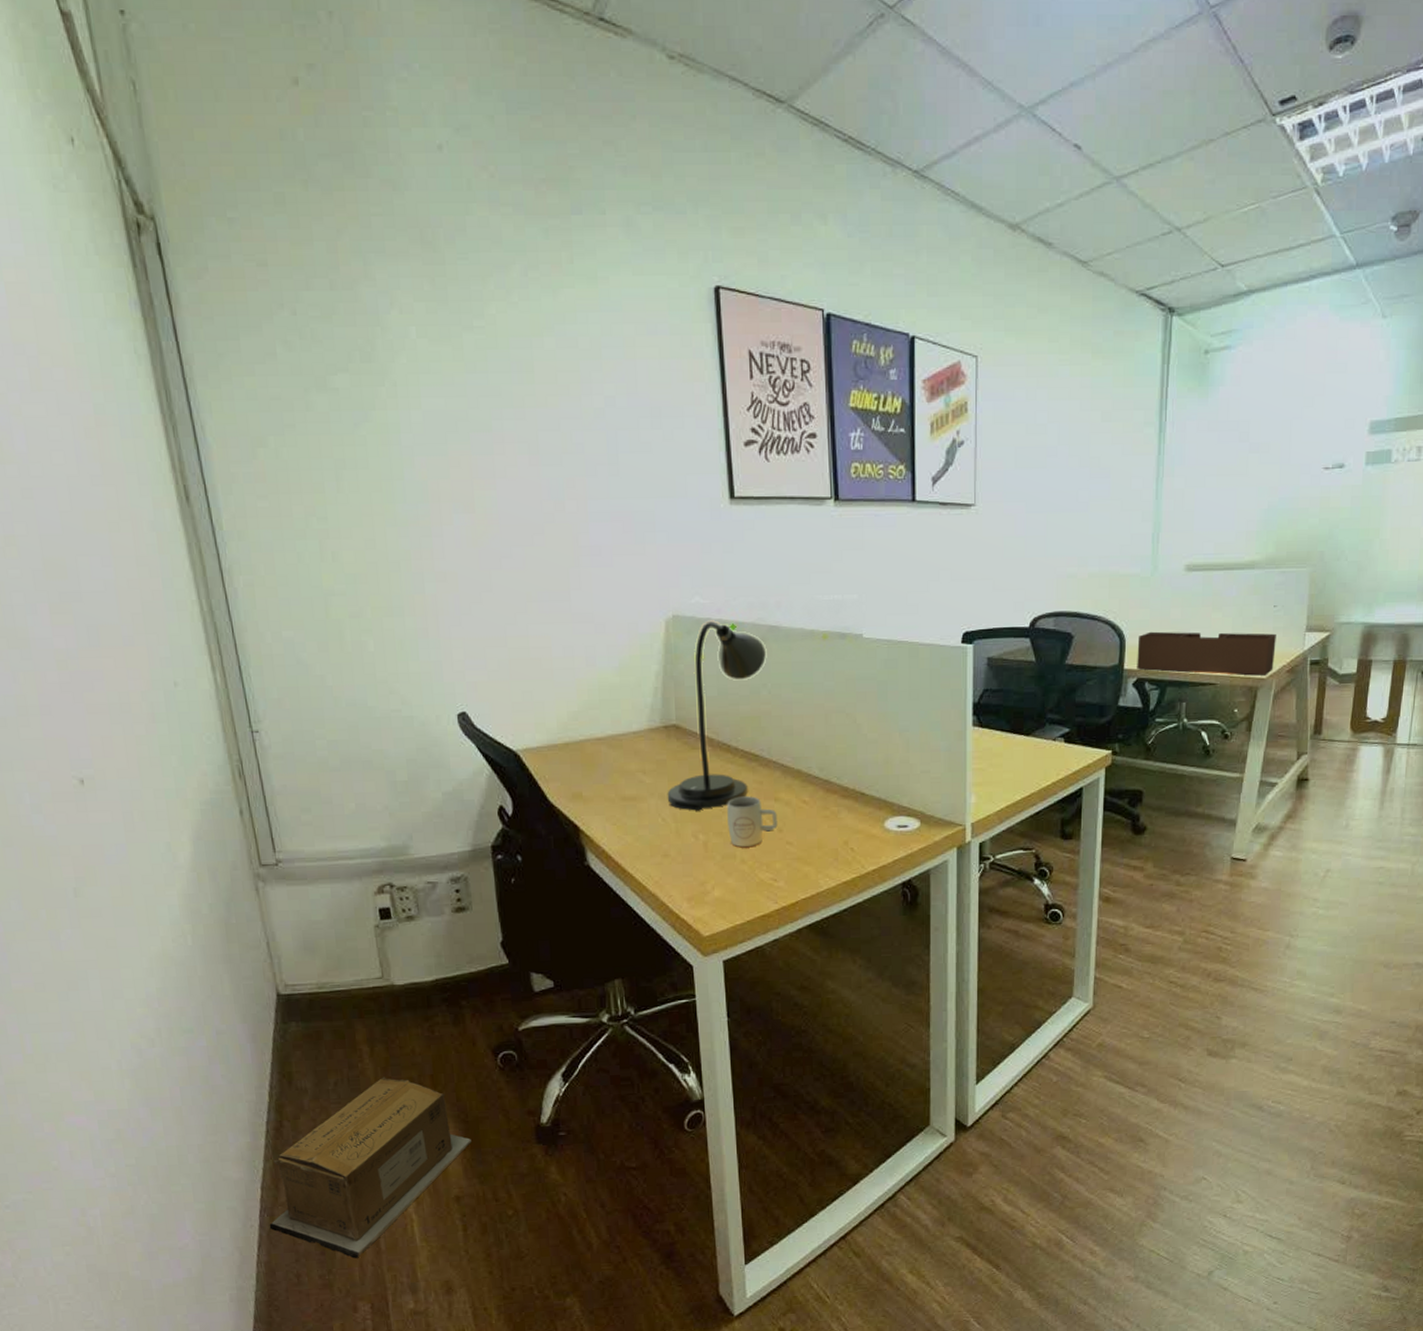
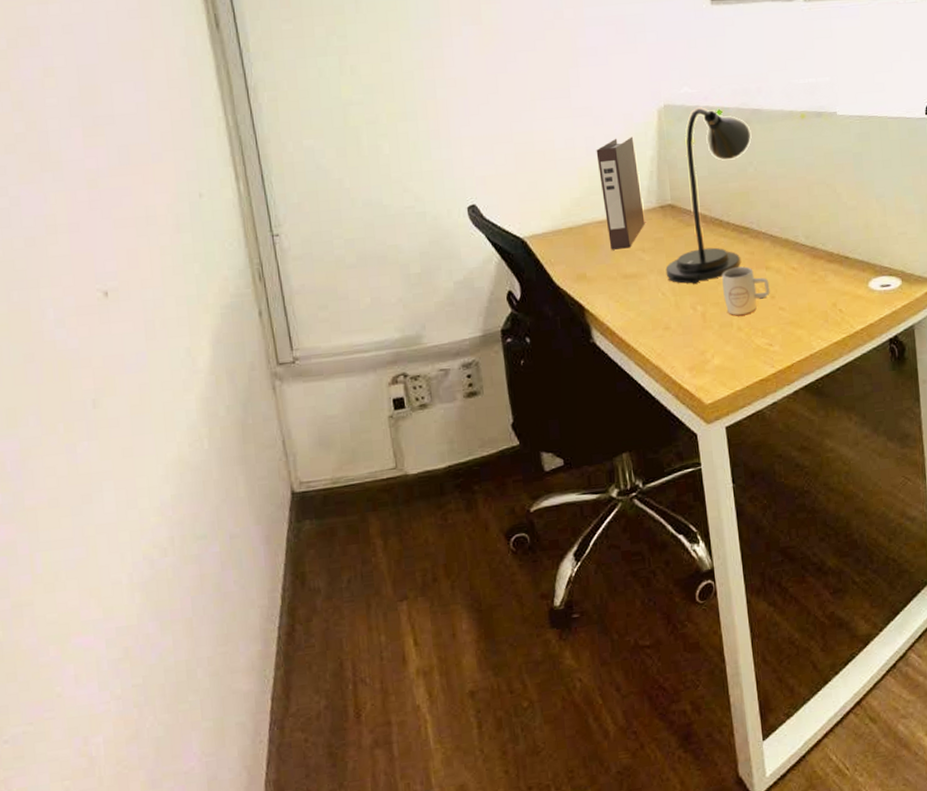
cardboard box: present [269,1077,471,1258] -> none [279,570,485,769]
binder: none [596,648,647,770] -> present [596,136,645,250]

